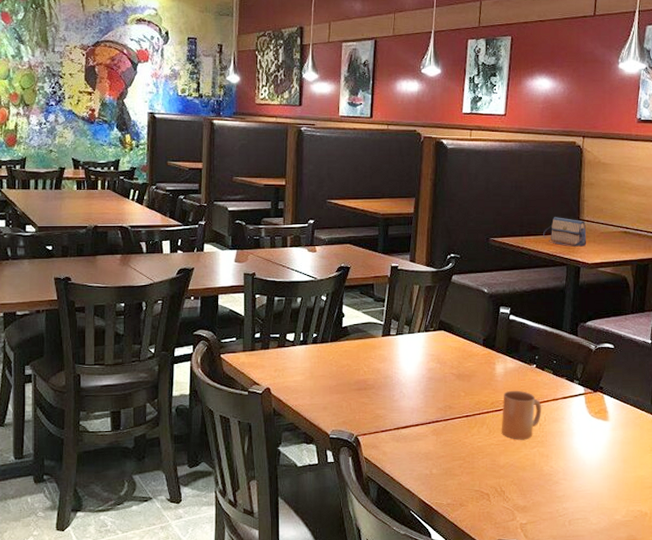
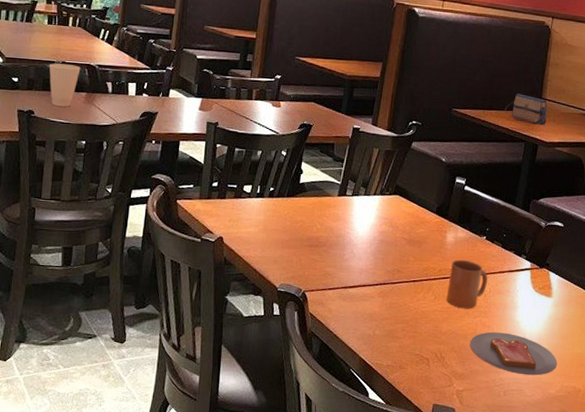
cup: none [81,228,114,271] -> present [49,63,81,107]
sandwich: none [529,461,621,503] -> present [469,332,558,376]

